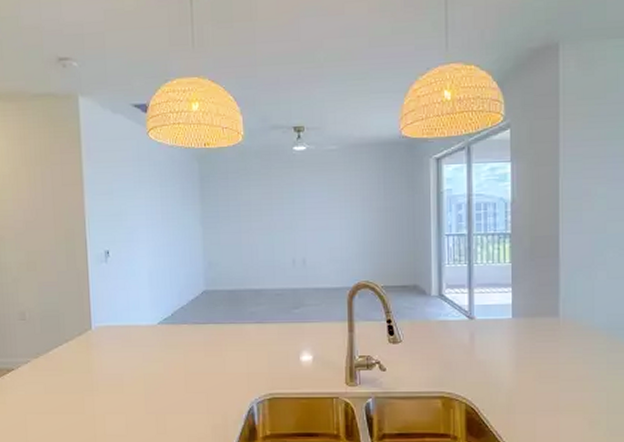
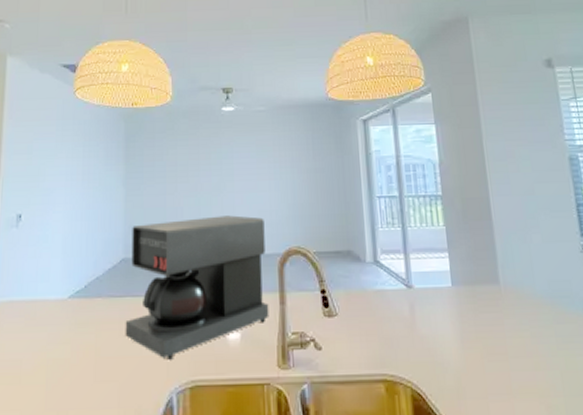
coffee maker: none [209,252,339,376] -> present [125,215,269,360]

